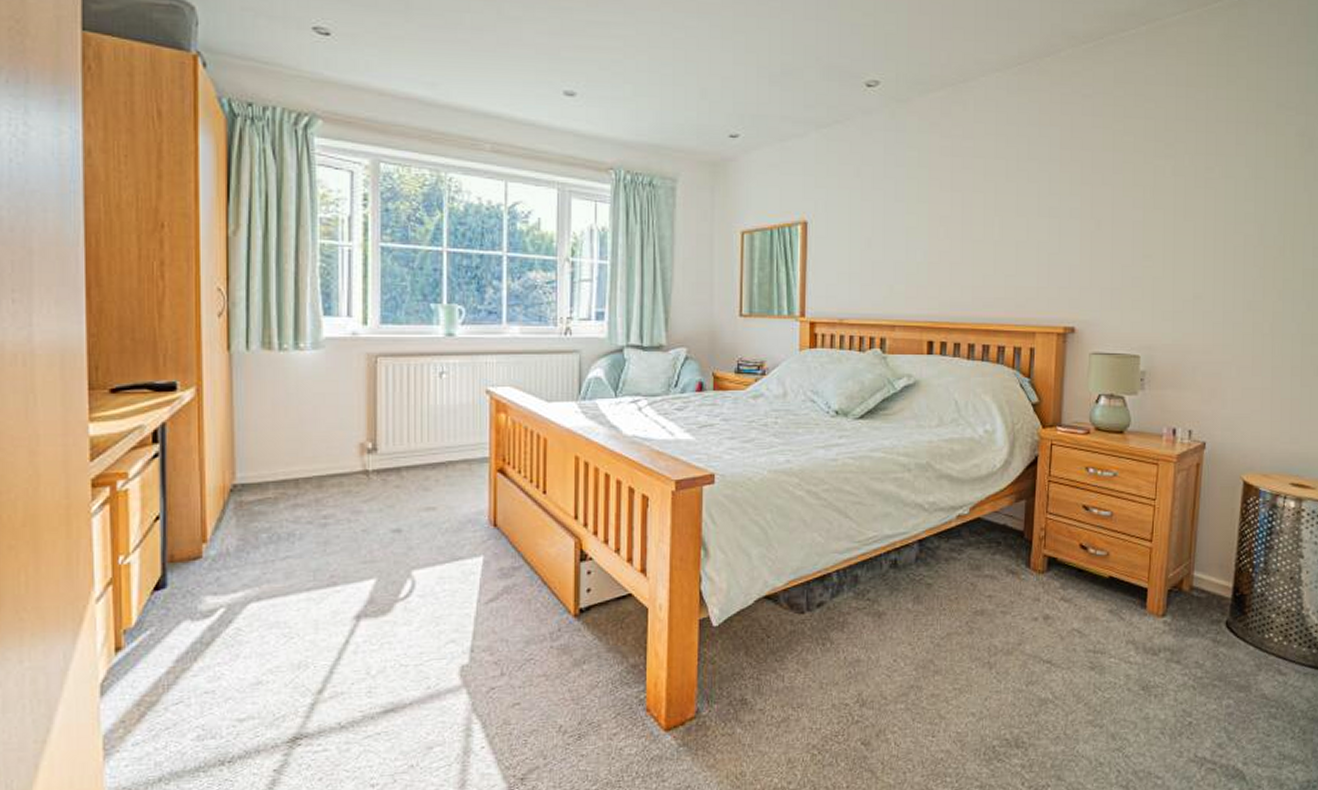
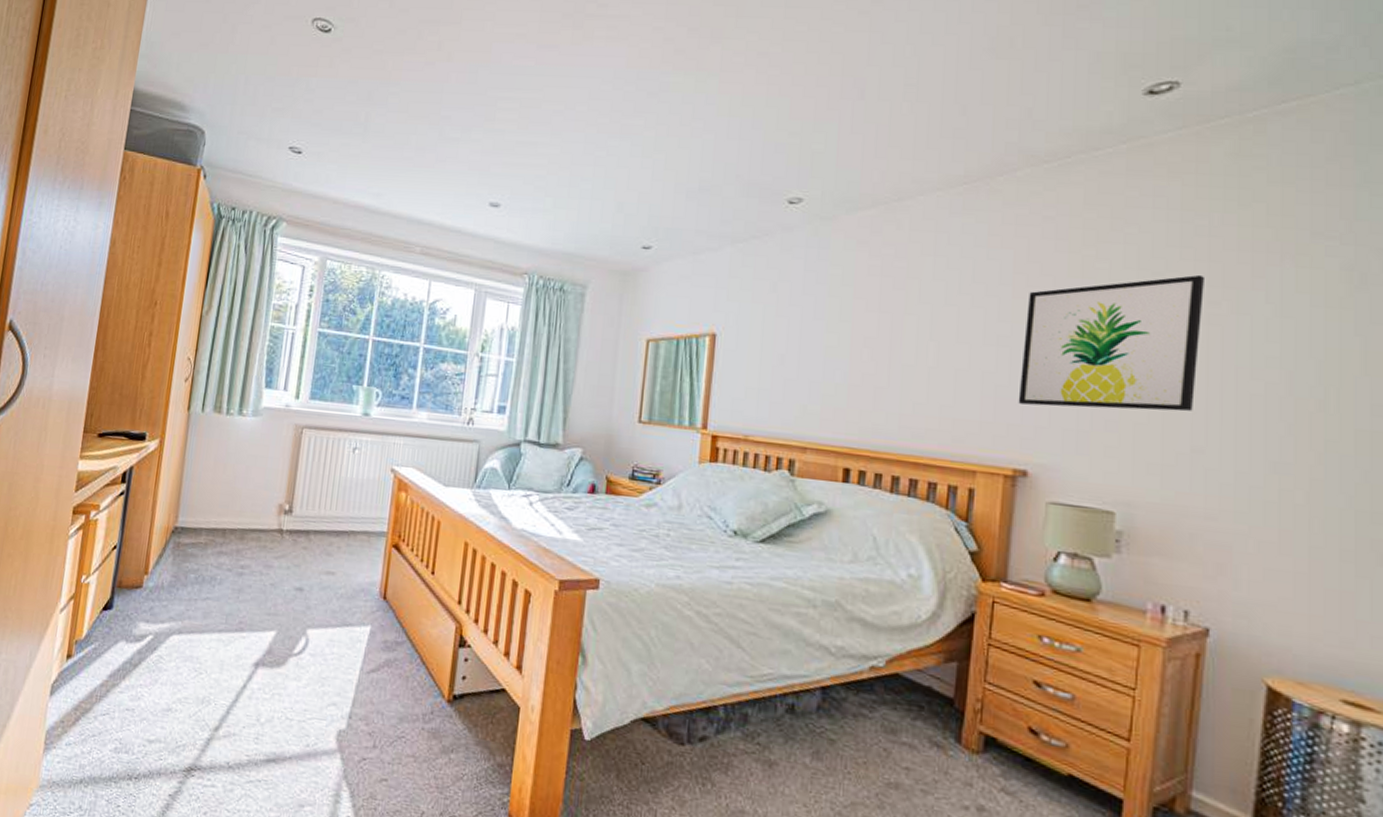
wall art: none [1066,144,1203,269] -> present [1018,274,1204,412]

